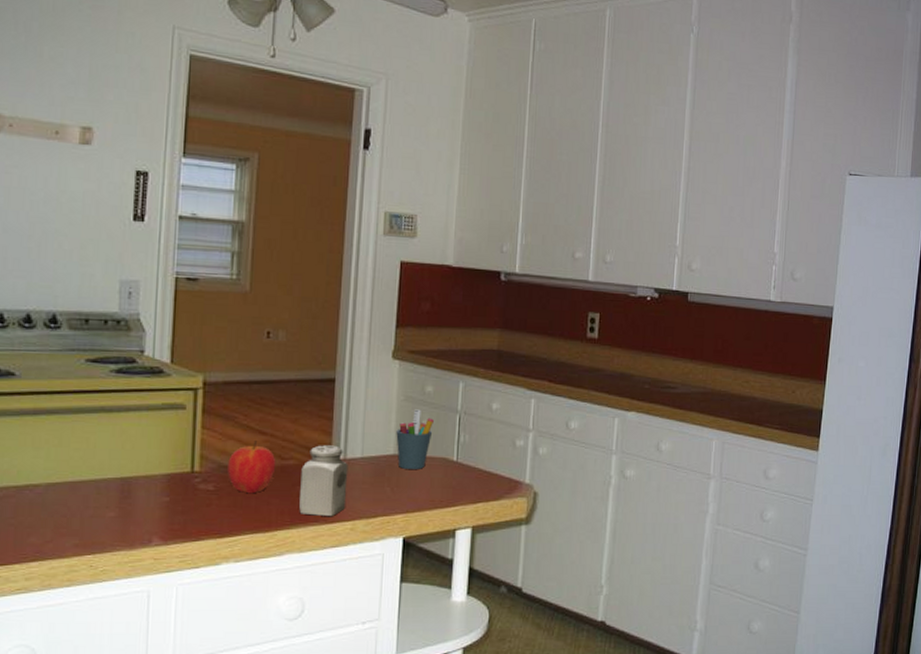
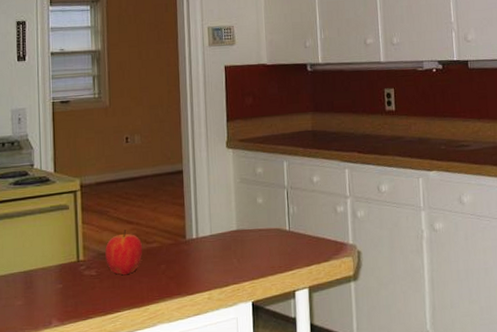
salt shaker: present [299,445,348,516] -> none [163,227,202,289]
pen holder: present [396,409,434,469] -> none [236,189,267,242]

